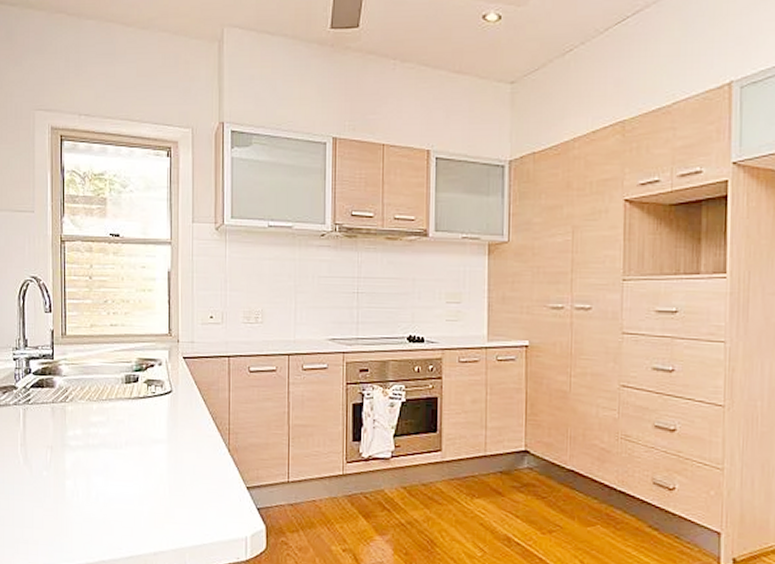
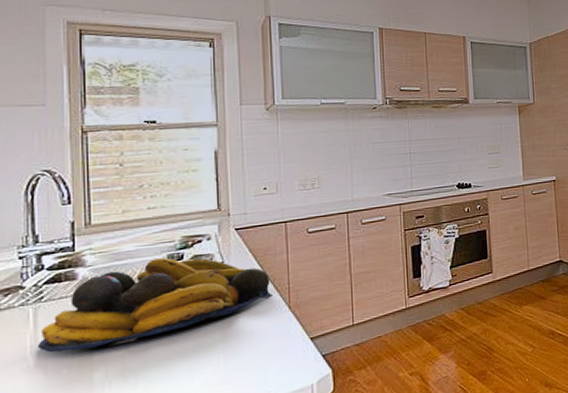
fruit bowl: none [25,378,214,456] -> present [37,258,272,353]

